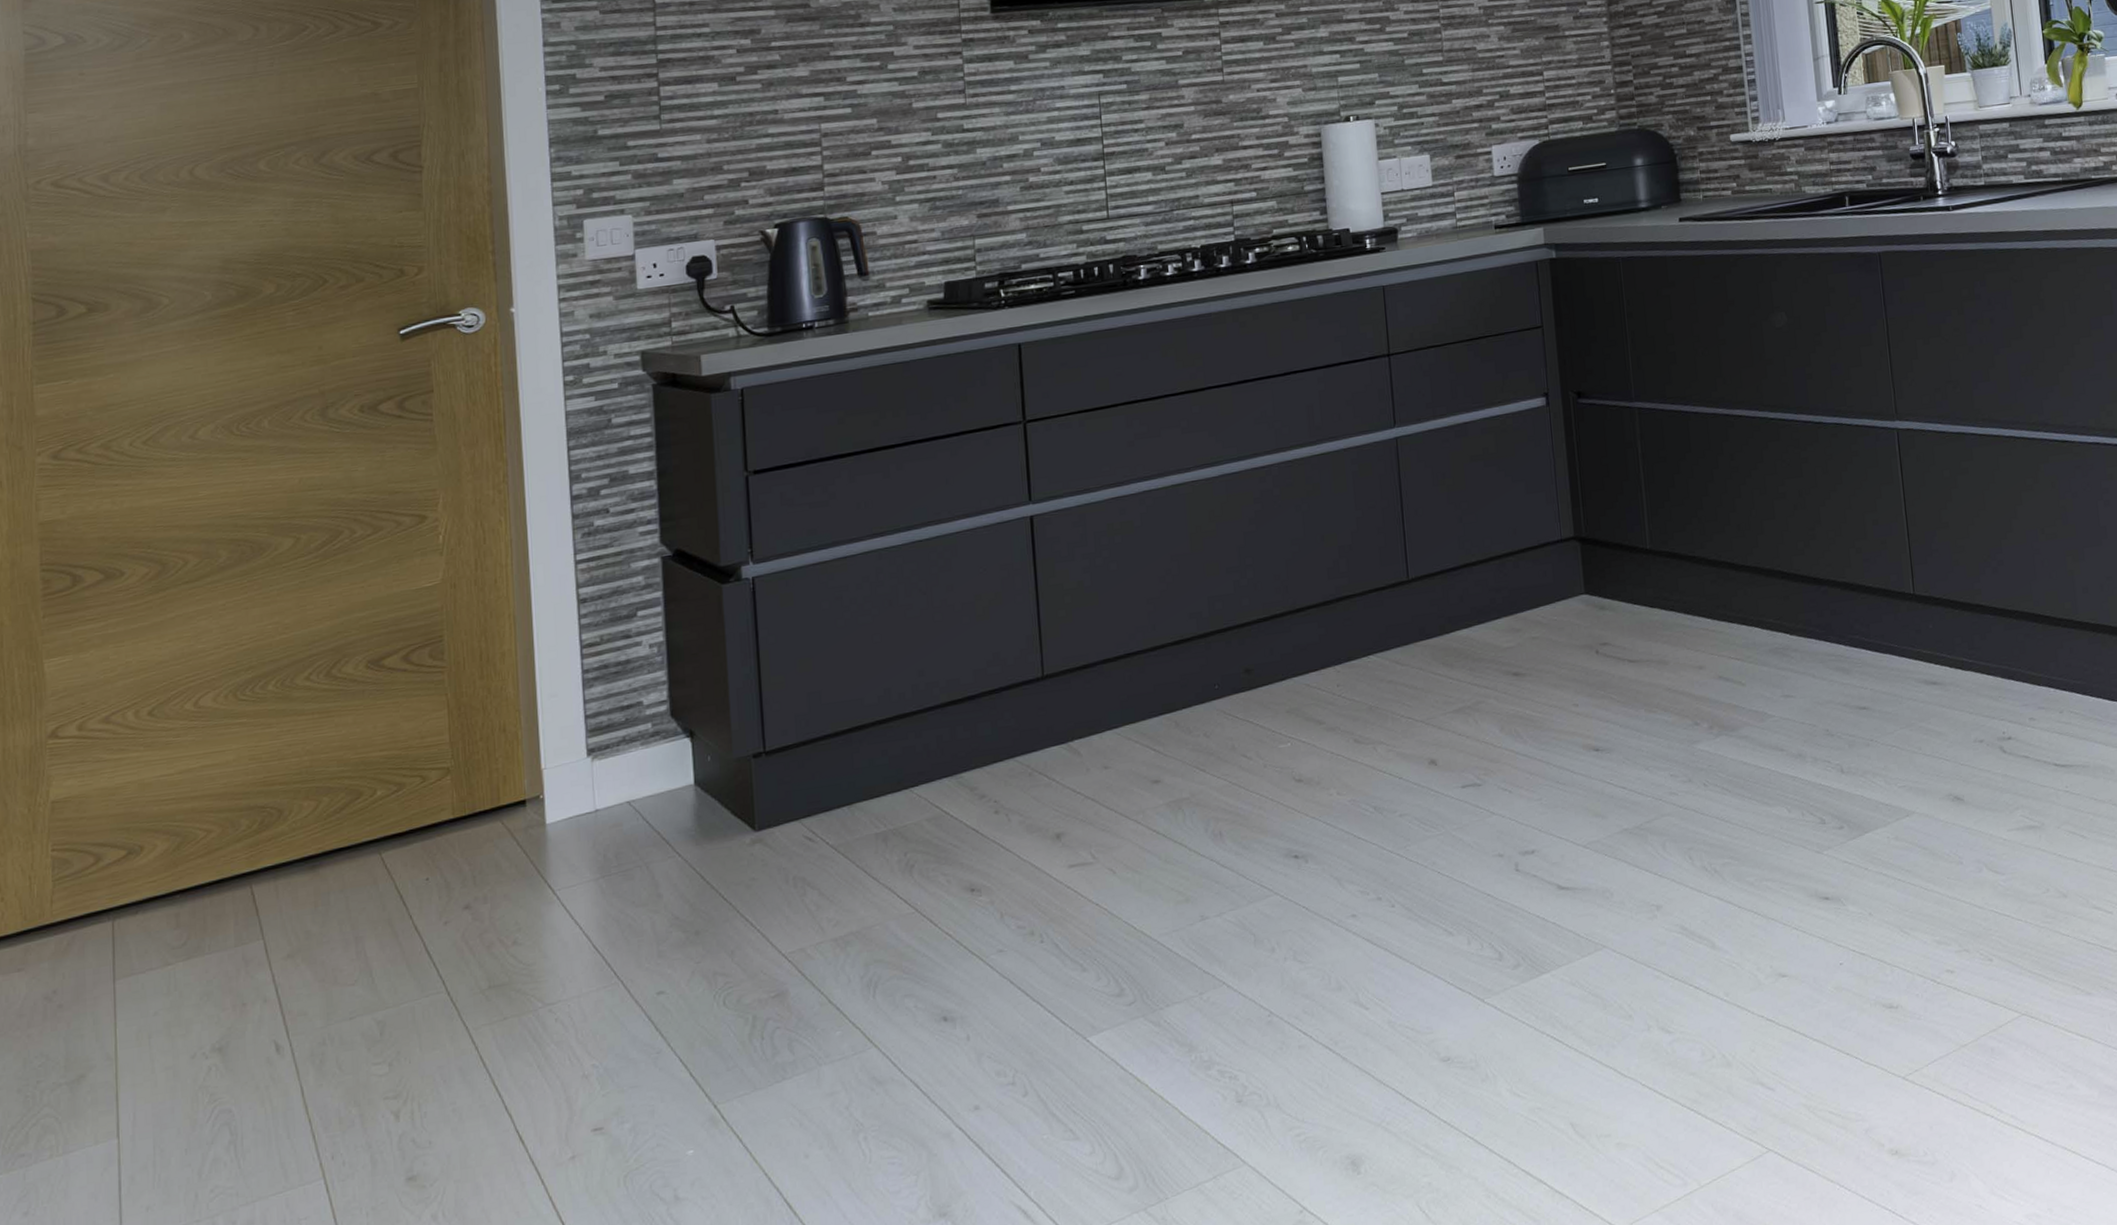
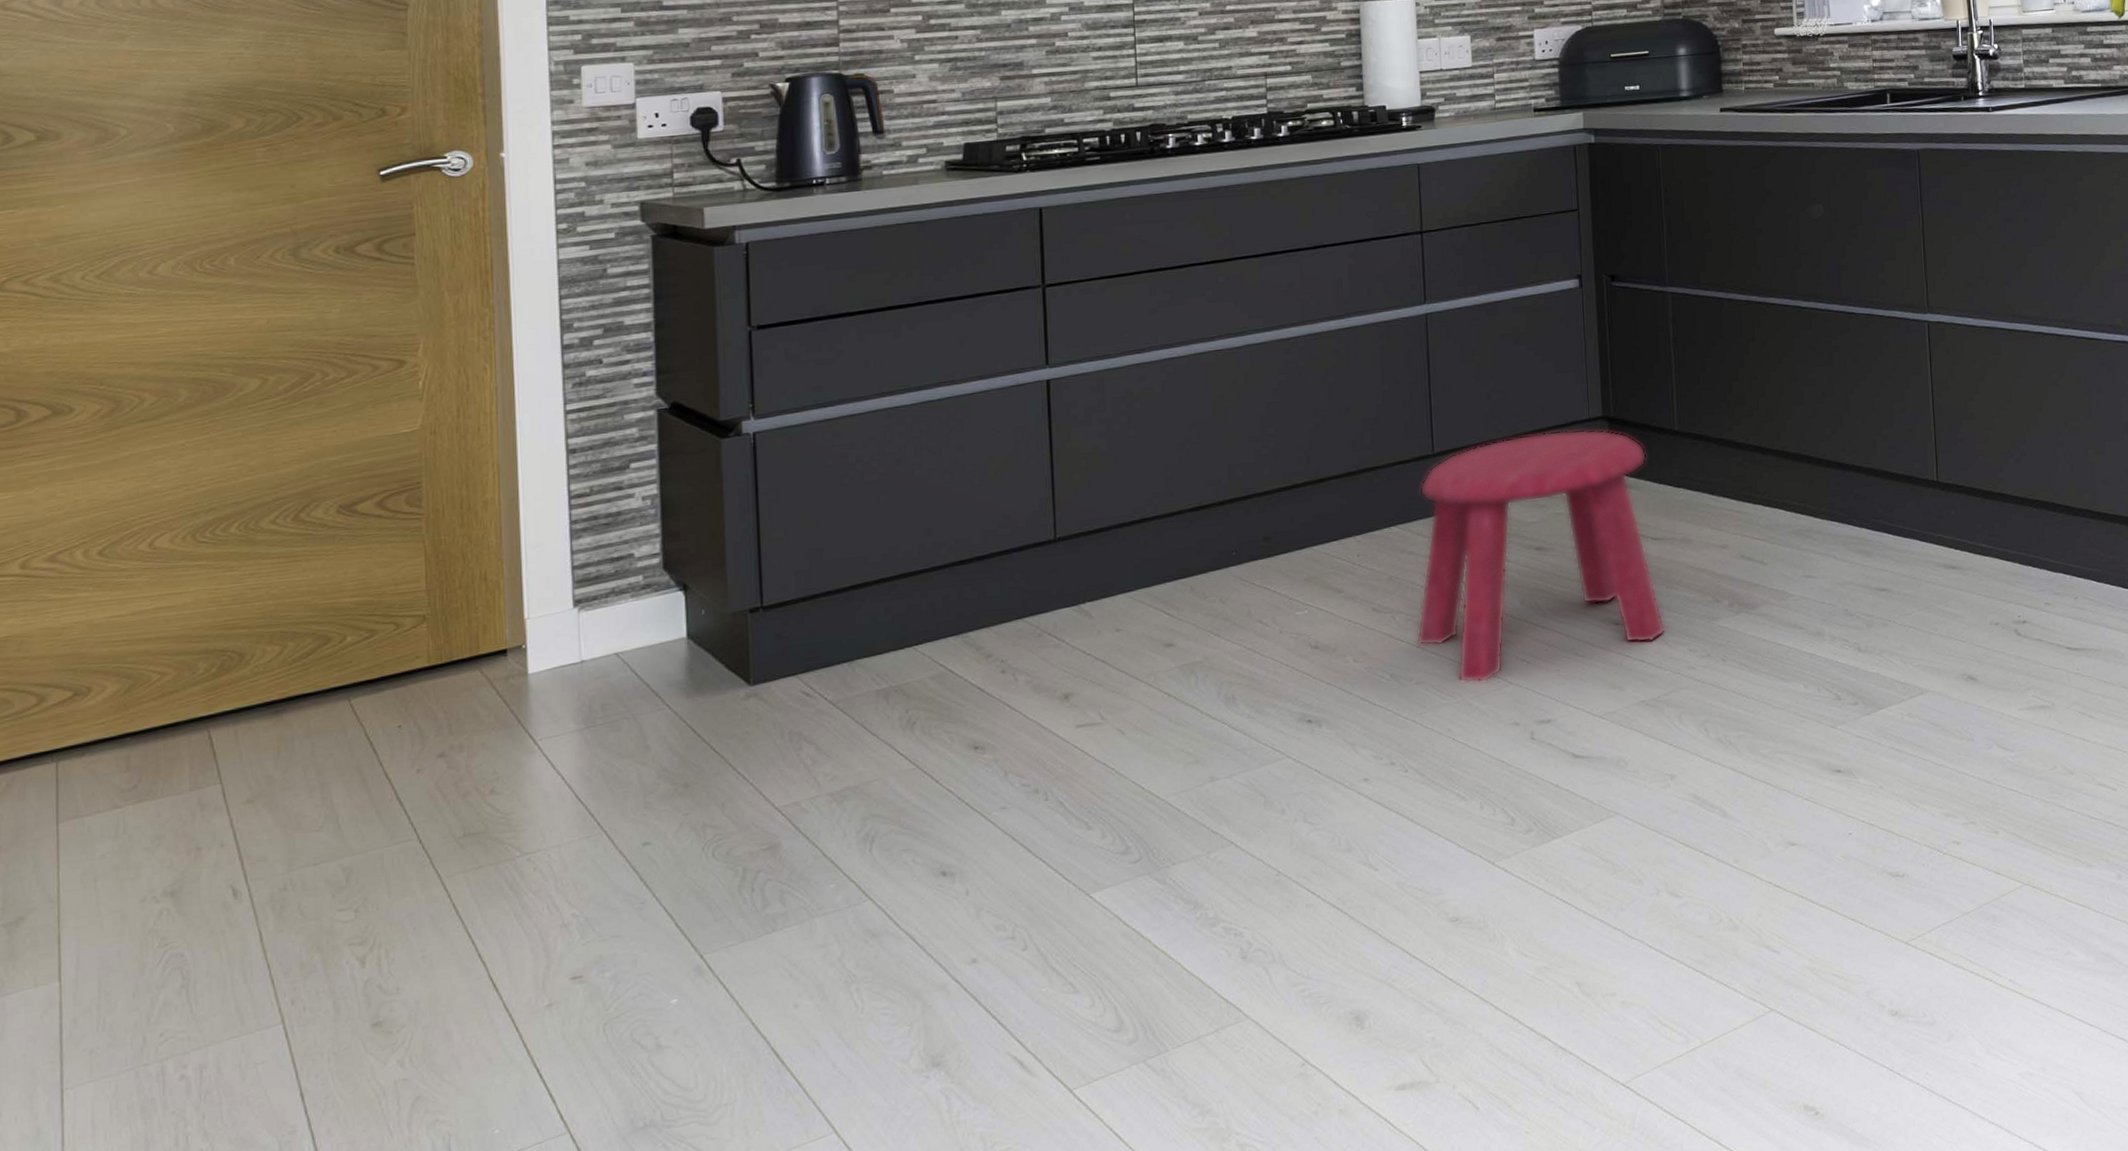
stool: none [1396,550,1647,815] -> present [1416,429,1667,684]

